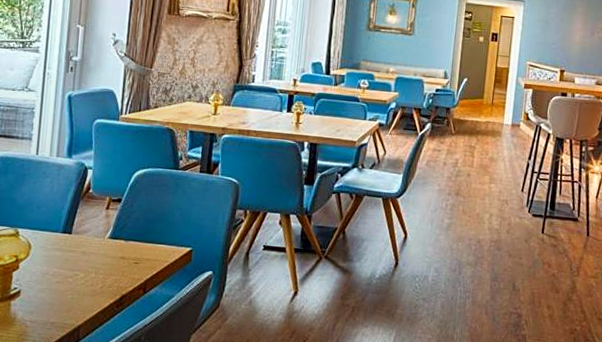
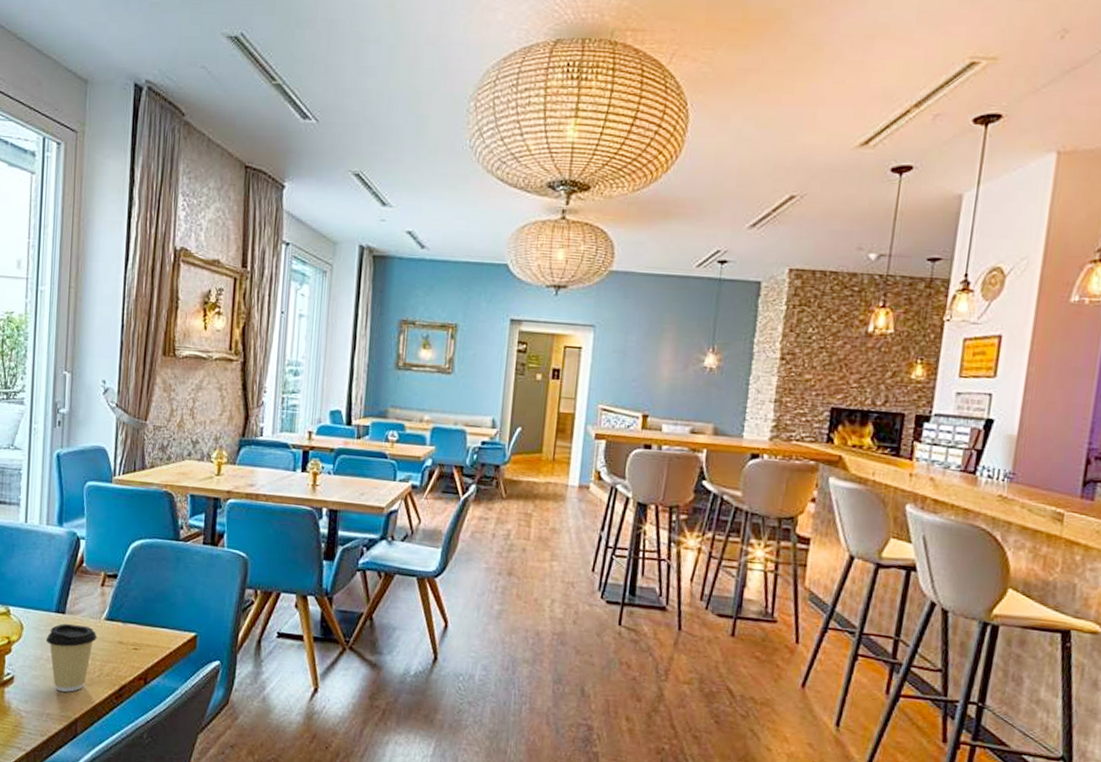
coffee cup: none [52,243,101,303] -> present [45,624,97,692]

